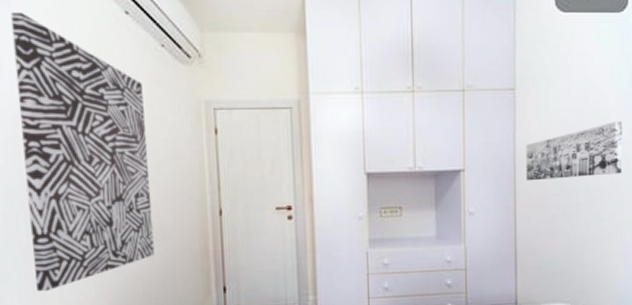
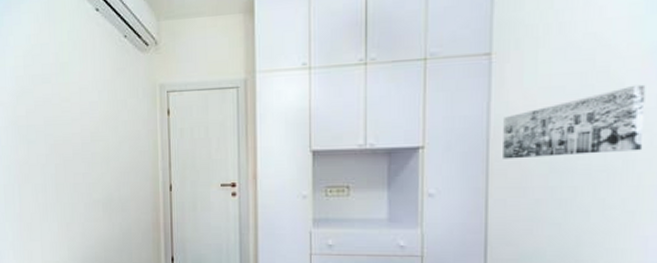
wall art: present [11,13,155,292] -> none [12,18,115,251]

